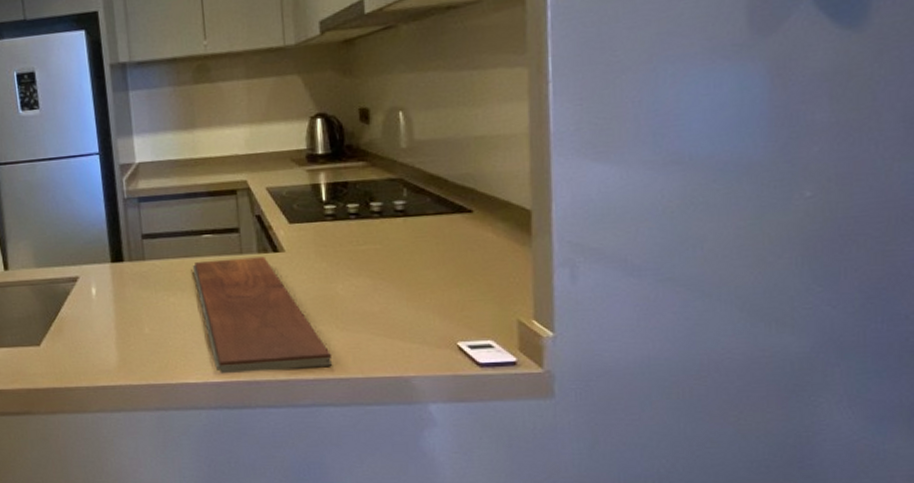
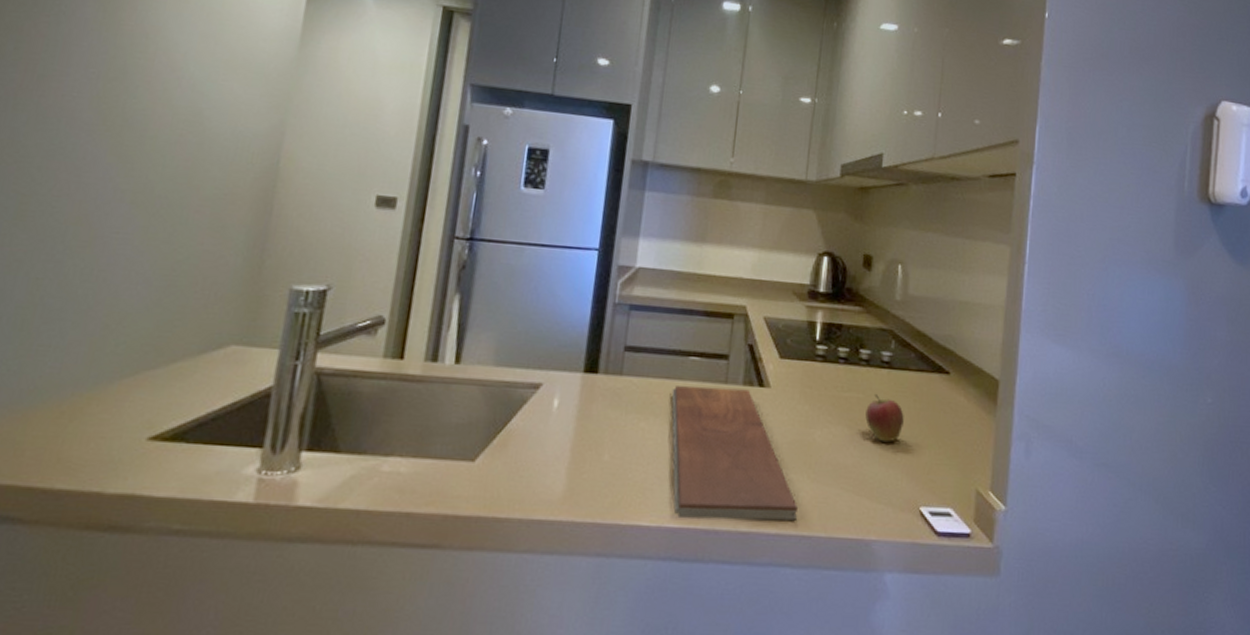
fruit: none [386,243,428,287] -> present [865,394,904,443]

